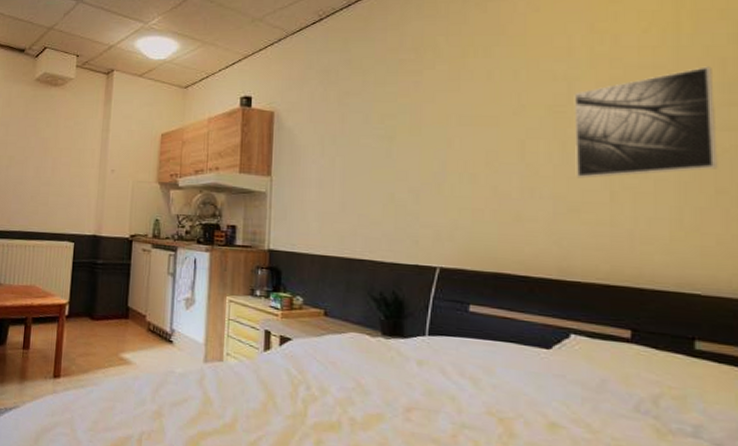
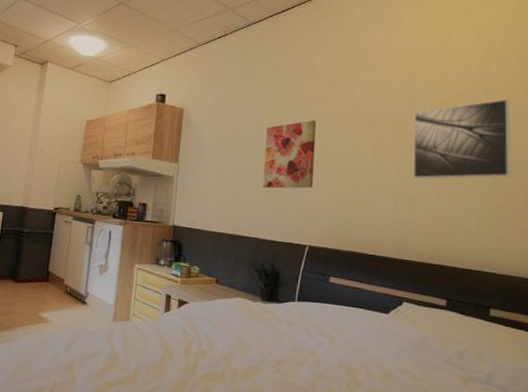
wall art: none [376,113,443,201] -> present [262,120,317,189]

